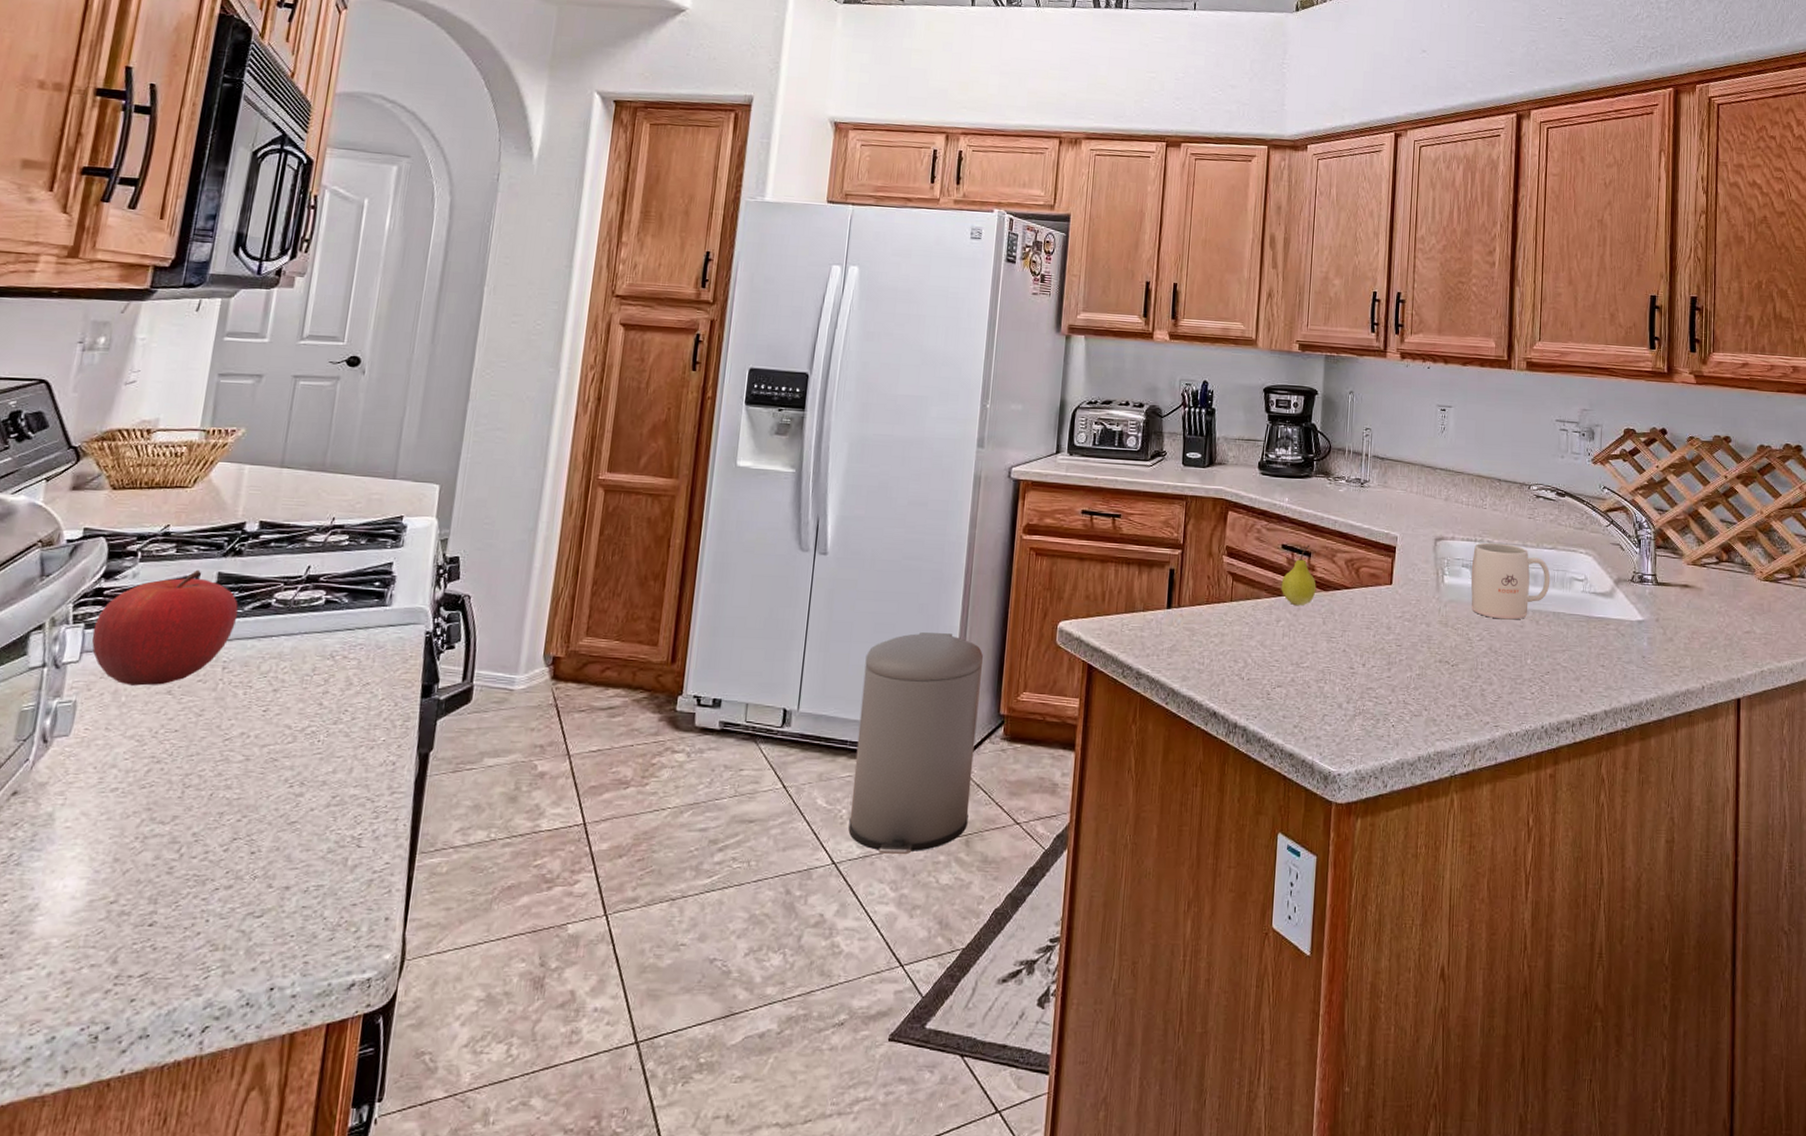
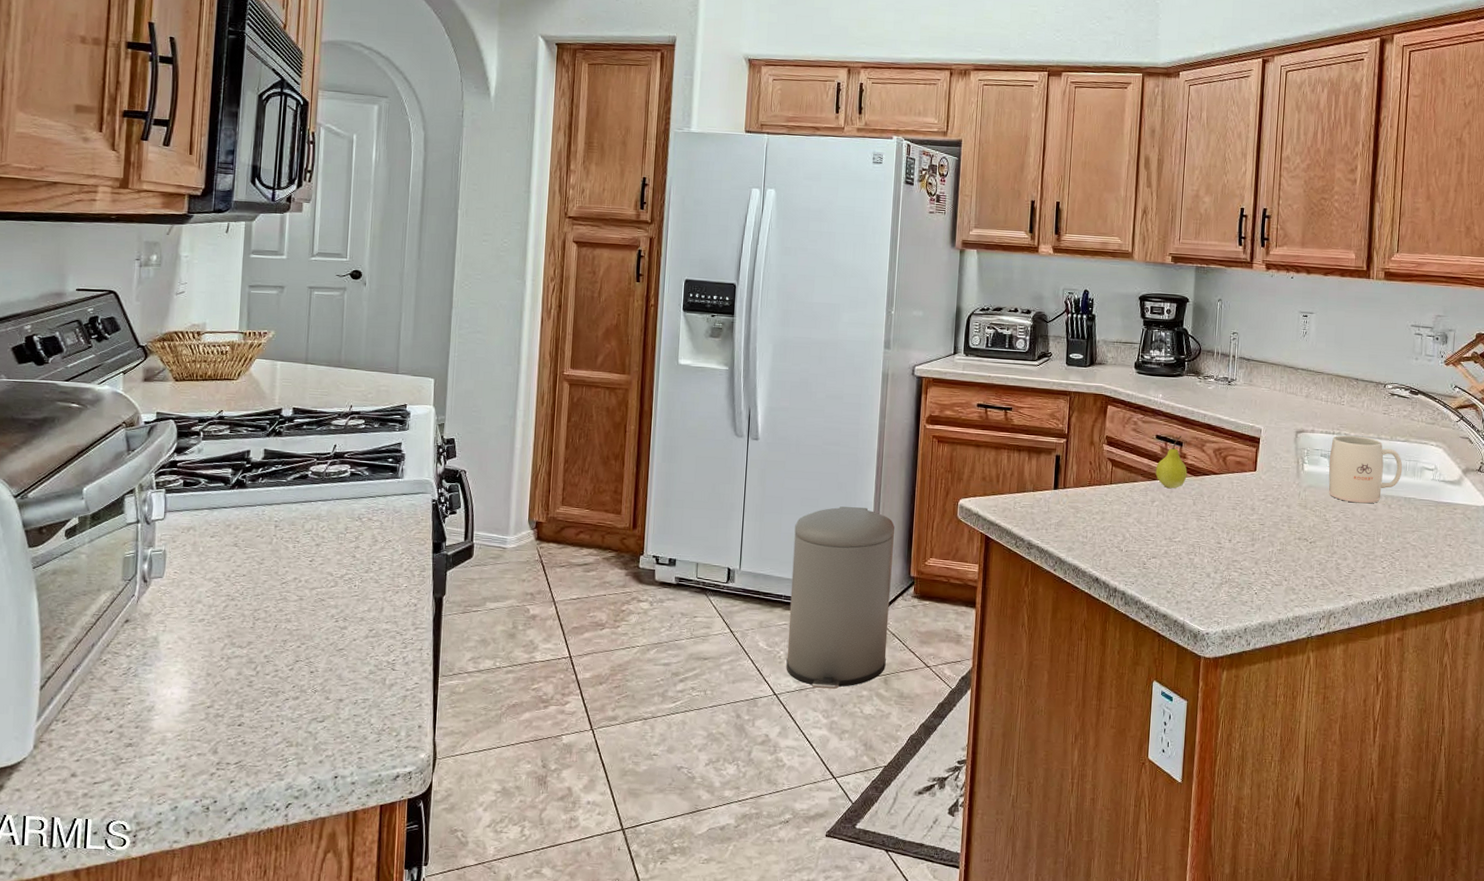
fruit: present [92,569,239,686] -> none [172,447,283,539]

